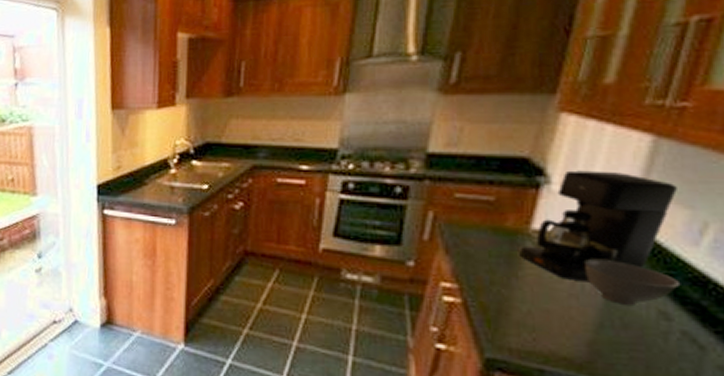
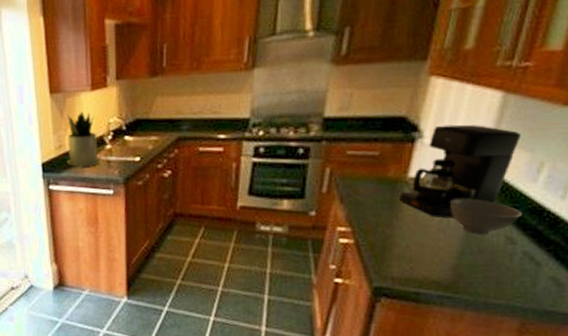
planter: none [124,131,164,192] -> present [66,111,101,168]

